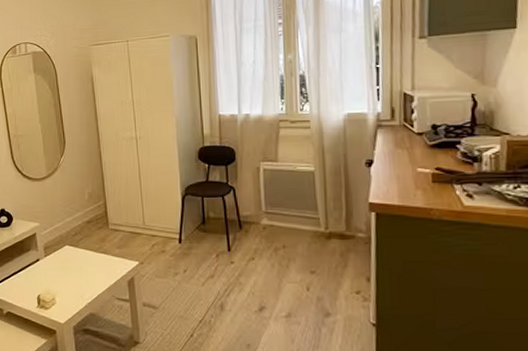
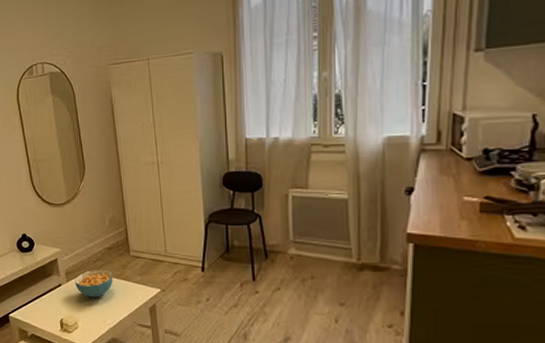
cereal bowl: none [53,243,92,272] -> present [74,269,113,298]

